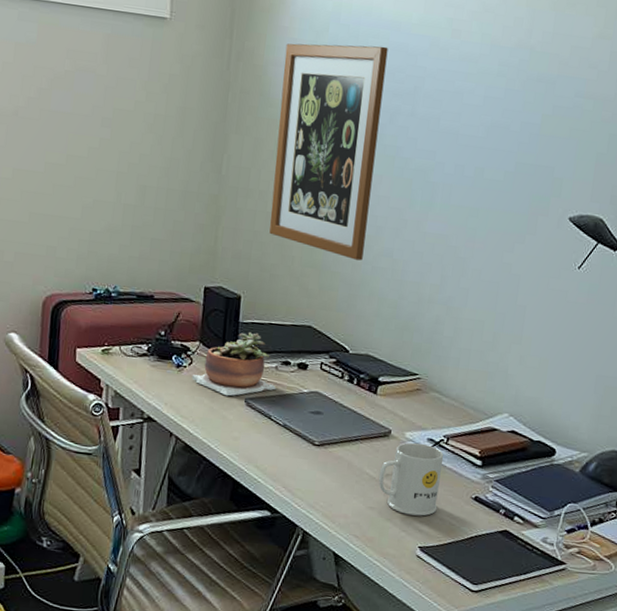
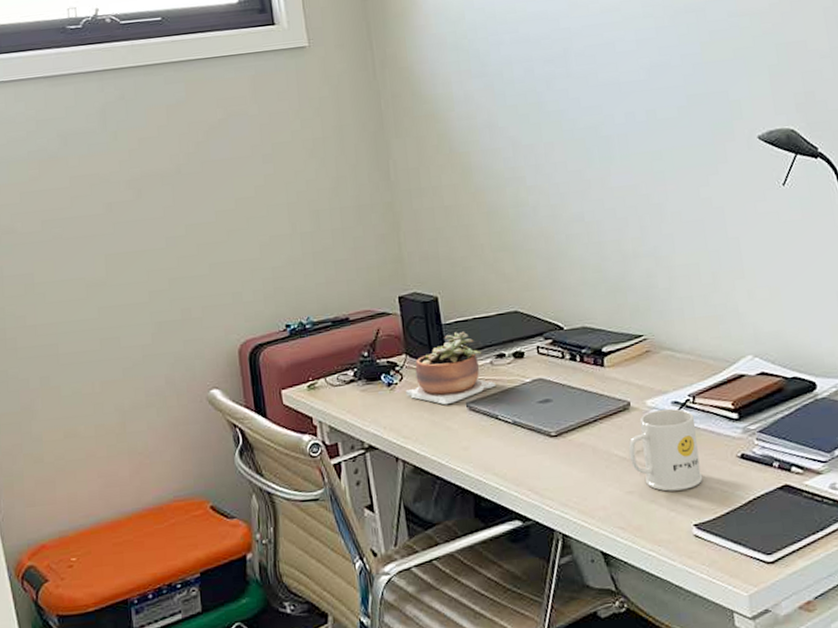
wall art: present [269,43,388,261] -> none [426,18,554,233]

